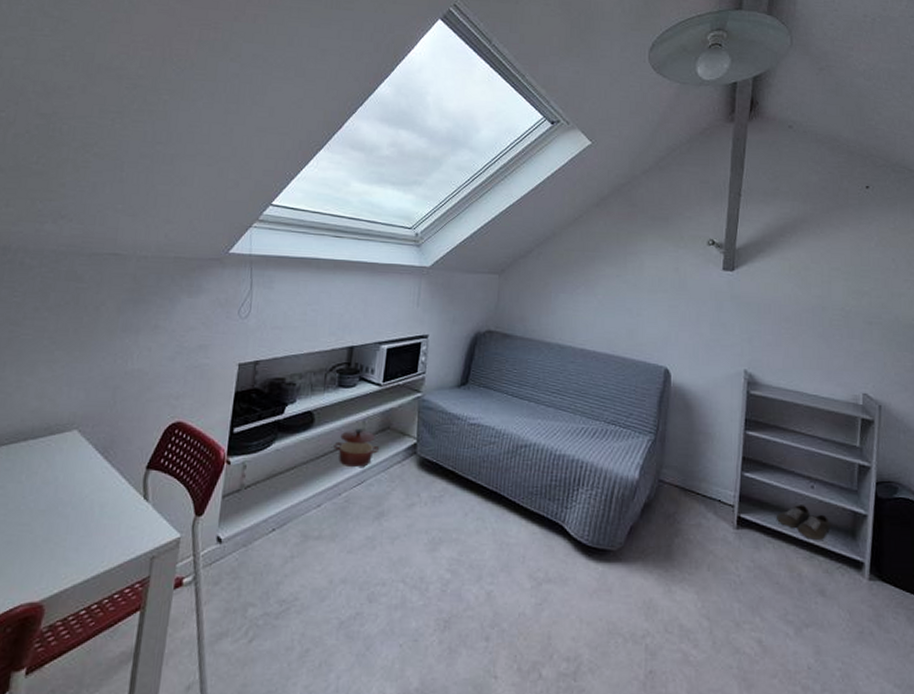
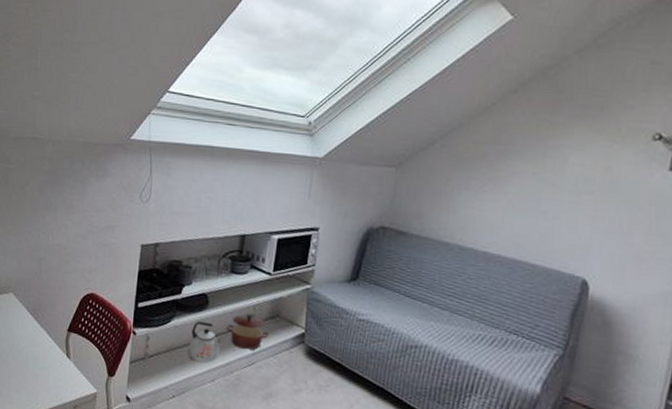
kettle: none [290,441,328,488] -> present [187,321,221,364]

